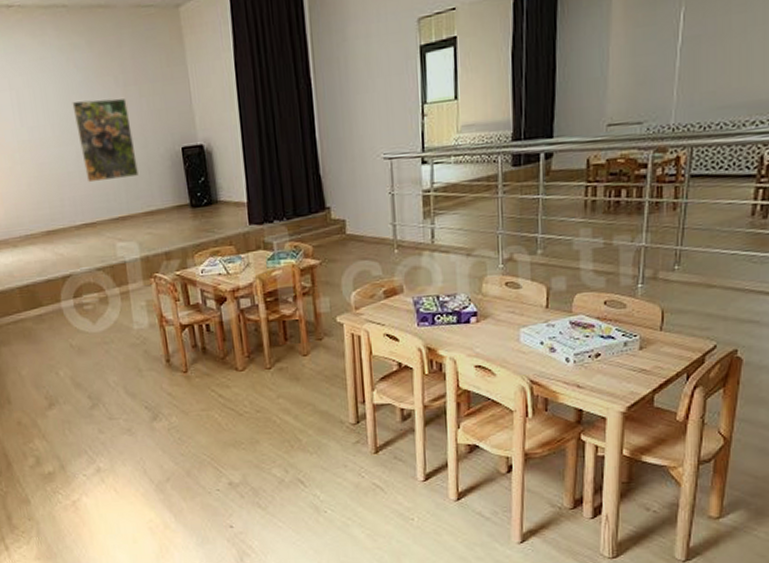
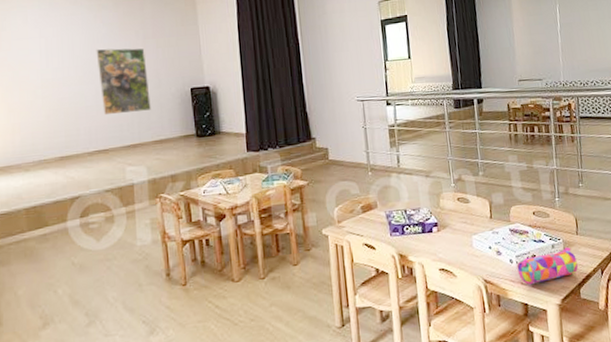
pencil case: none [574,345,655,389] -> present [517,247,578,285]

